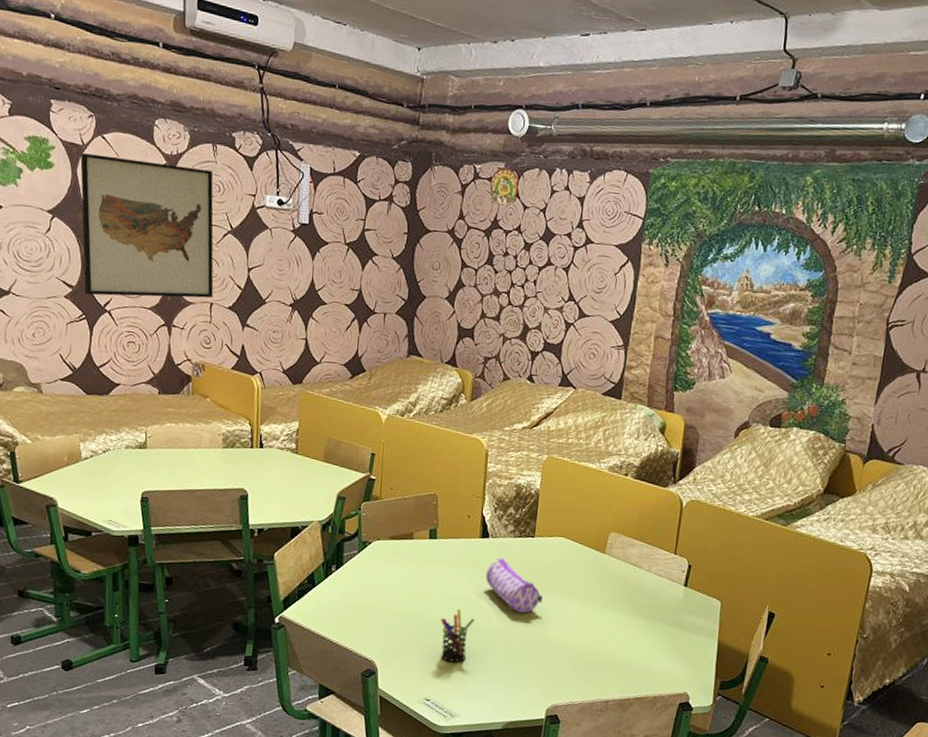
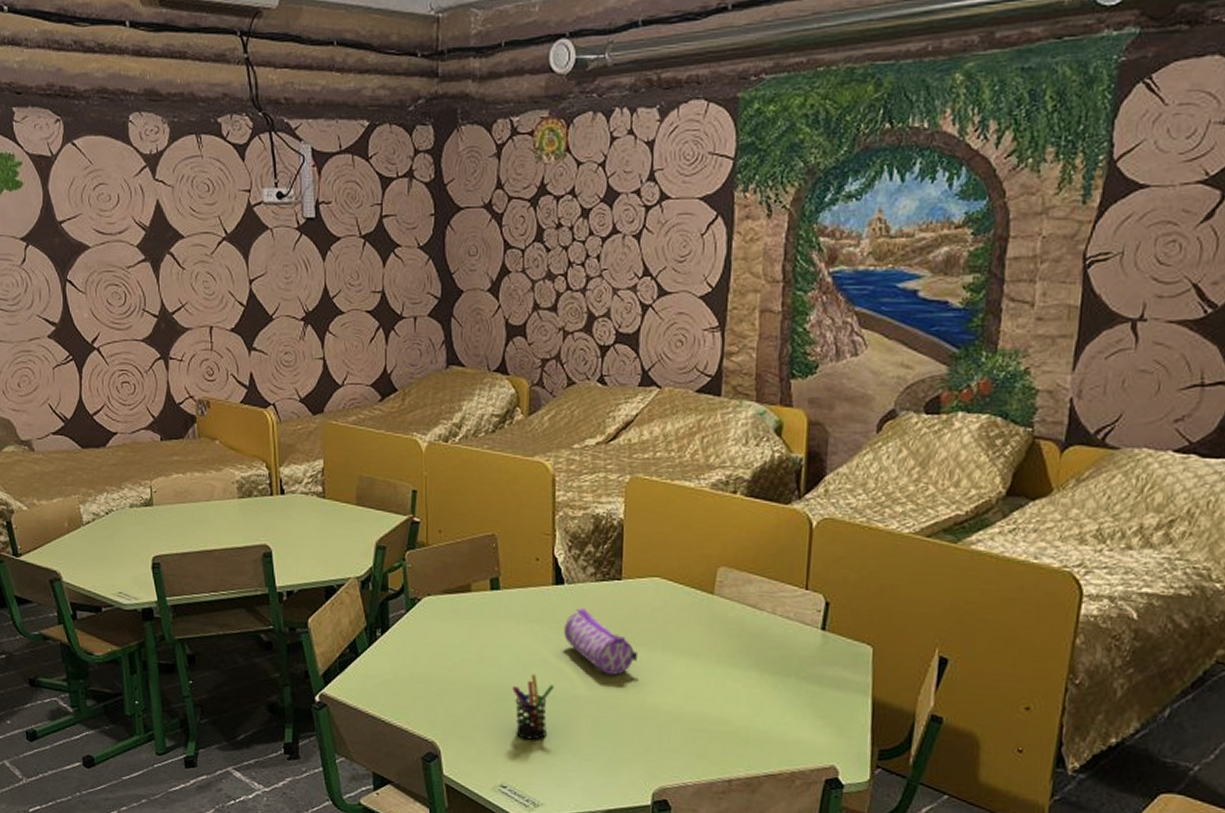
wall art: present [80,153,214,299] -> none [51,165,212,332]

